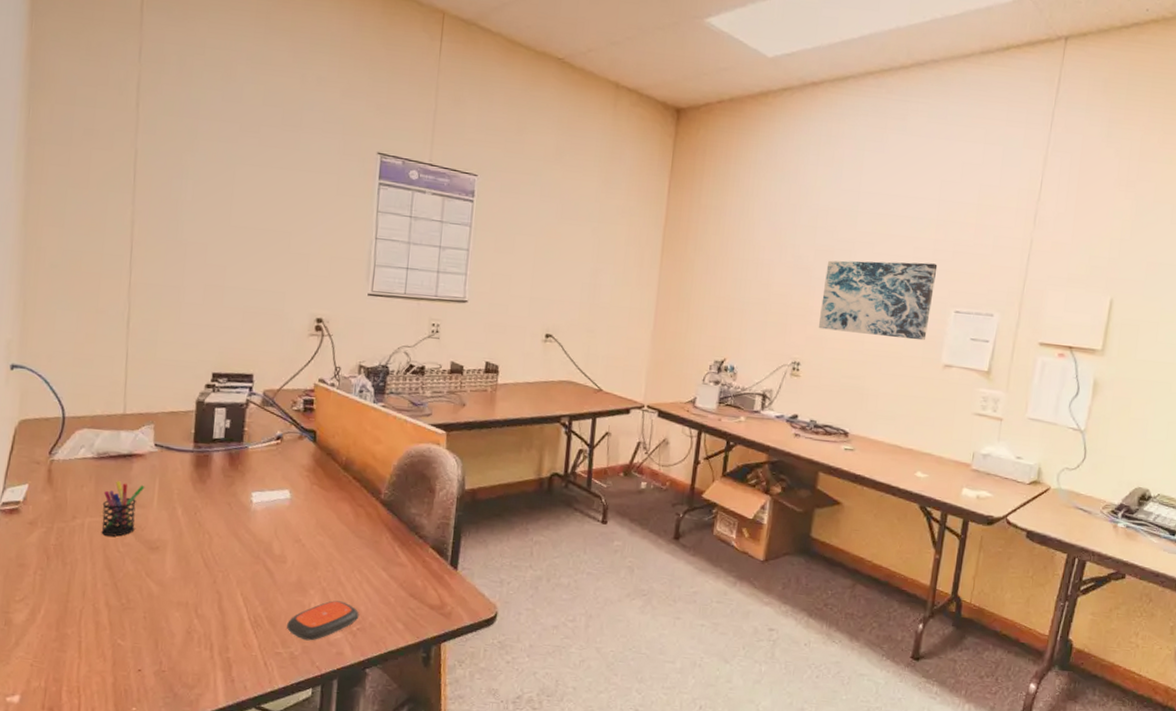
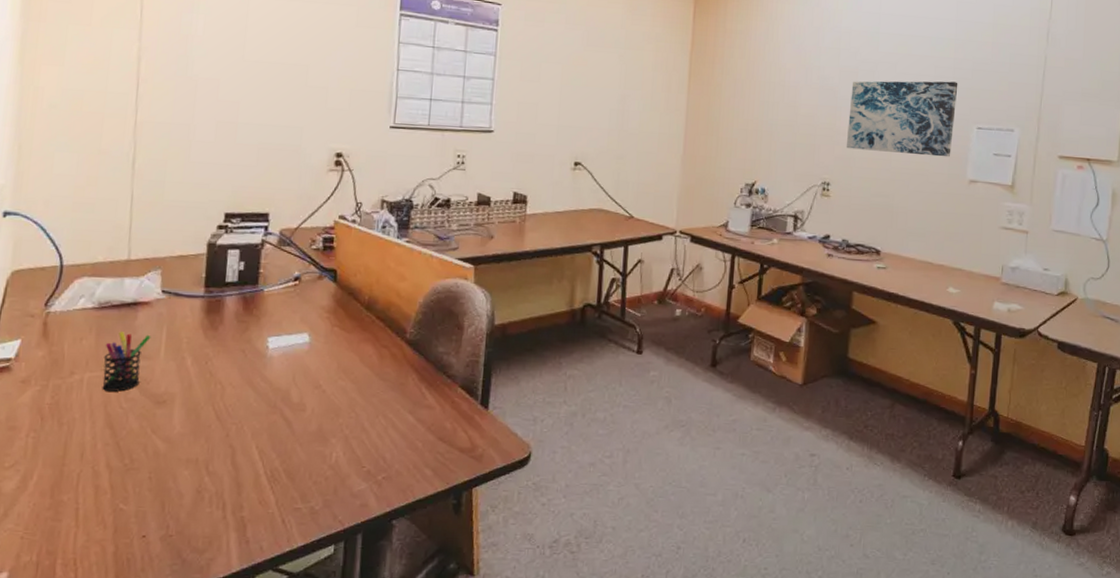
remote control: present [286,600,360,641] -> none [305,449,385,494]

